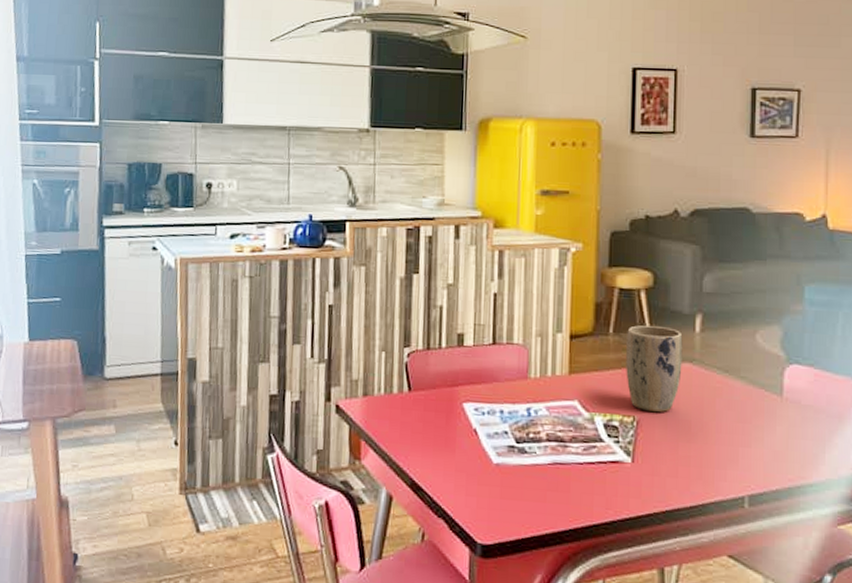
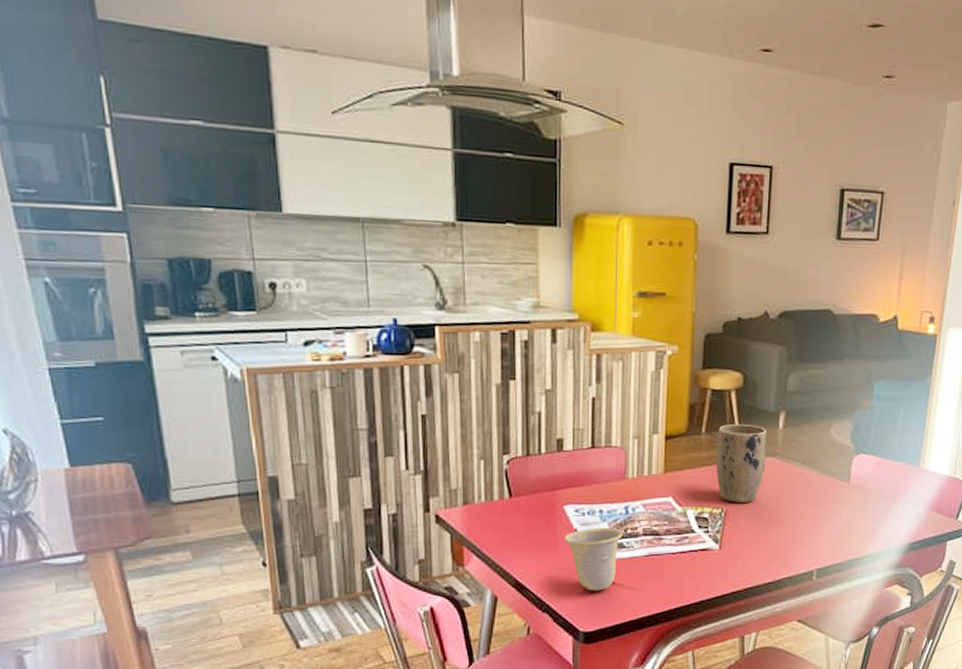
cup: none [462,429,524,499] -> present [563,527,622,591]

